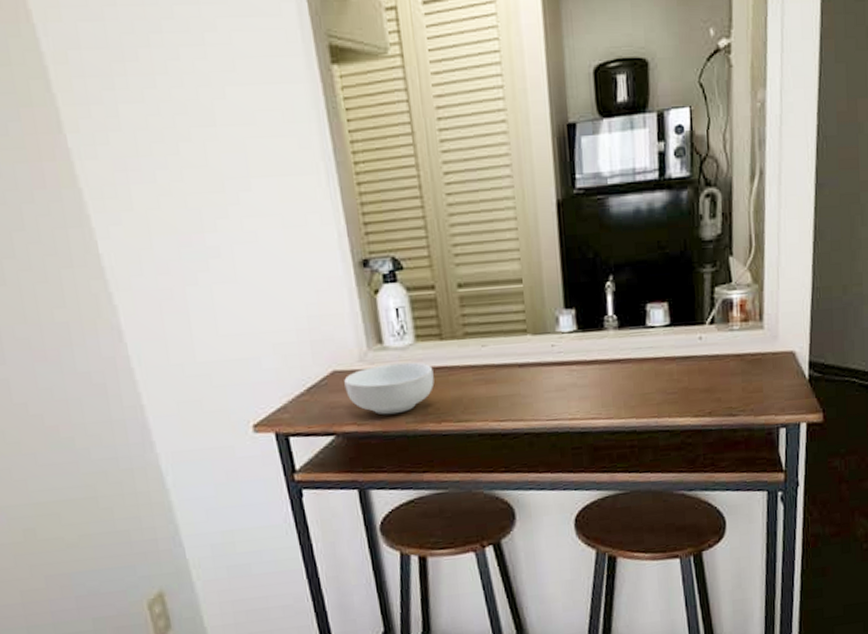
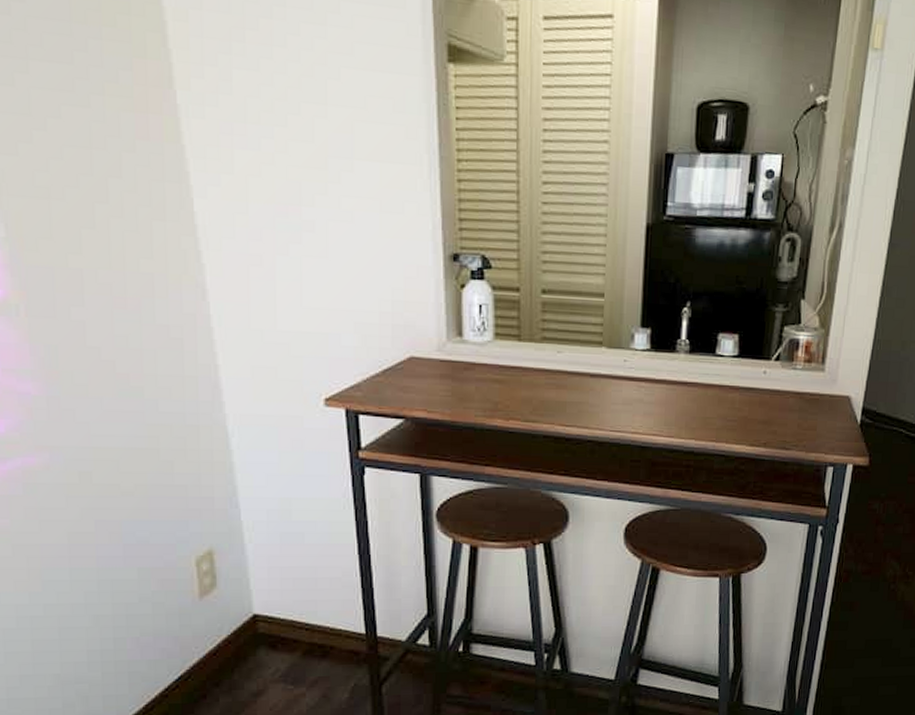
cereal bowl: present [344,362,434,415] -> none [420,357,508,406]

